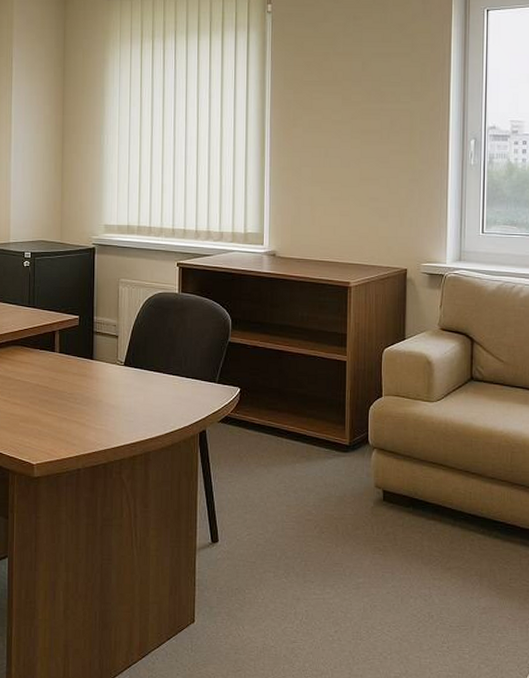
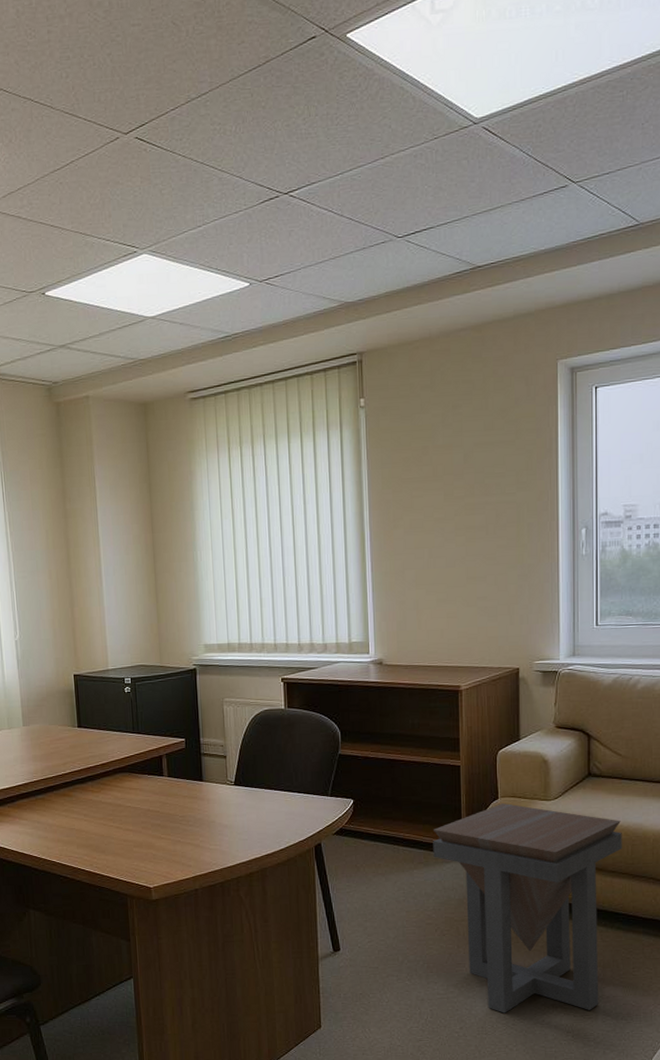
side table: none [316,402,502,621] -> present [433,803,622,1013]

